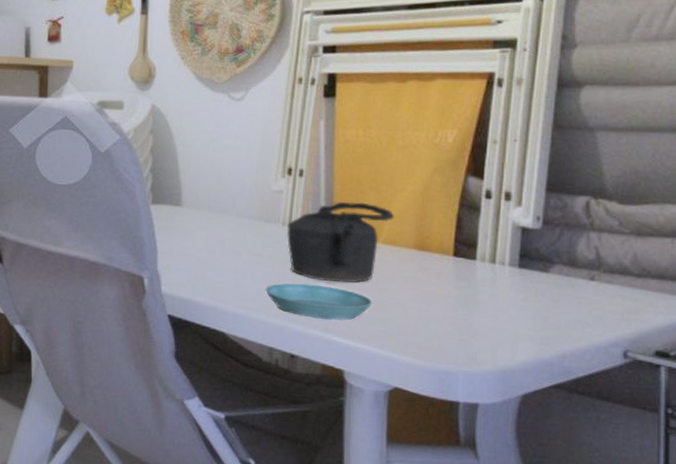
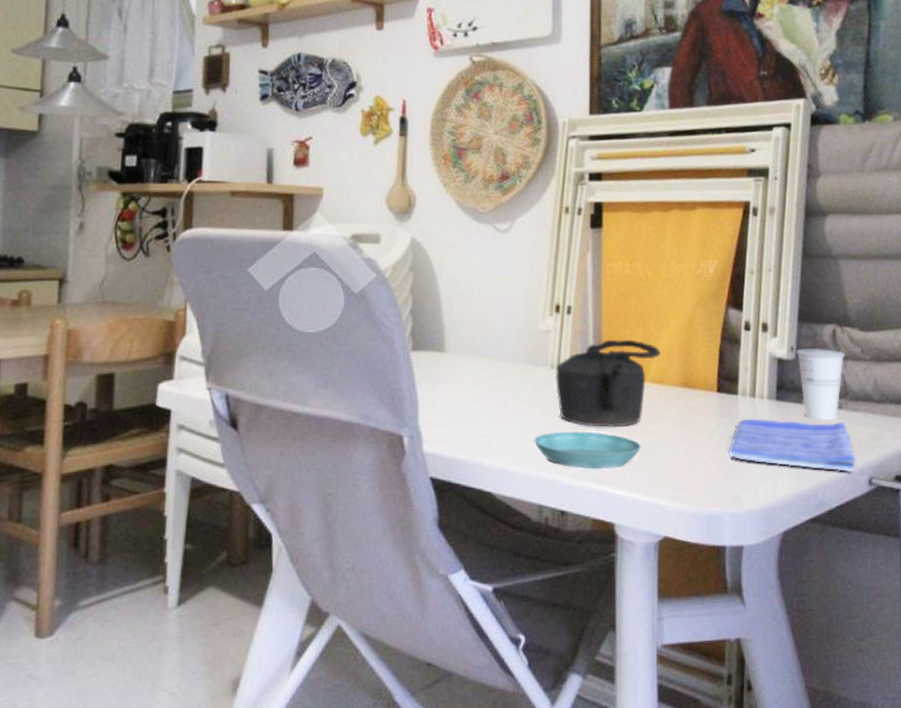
dish towel: none [464,284,609,344] -> present [728,418,856,473]
cup: none [542,218,600,292] -> present [796,347,845,421]

